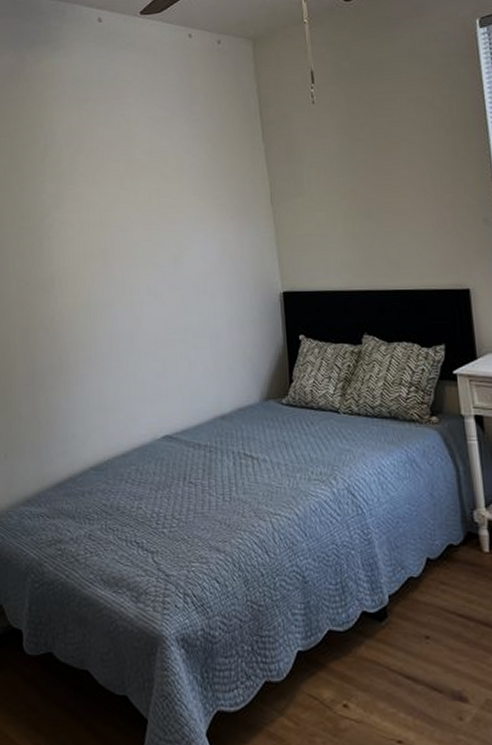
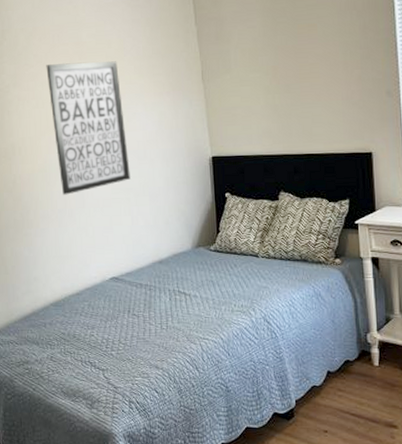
wall art: none [93,181,188,335] -> present [46,61,131,195]

